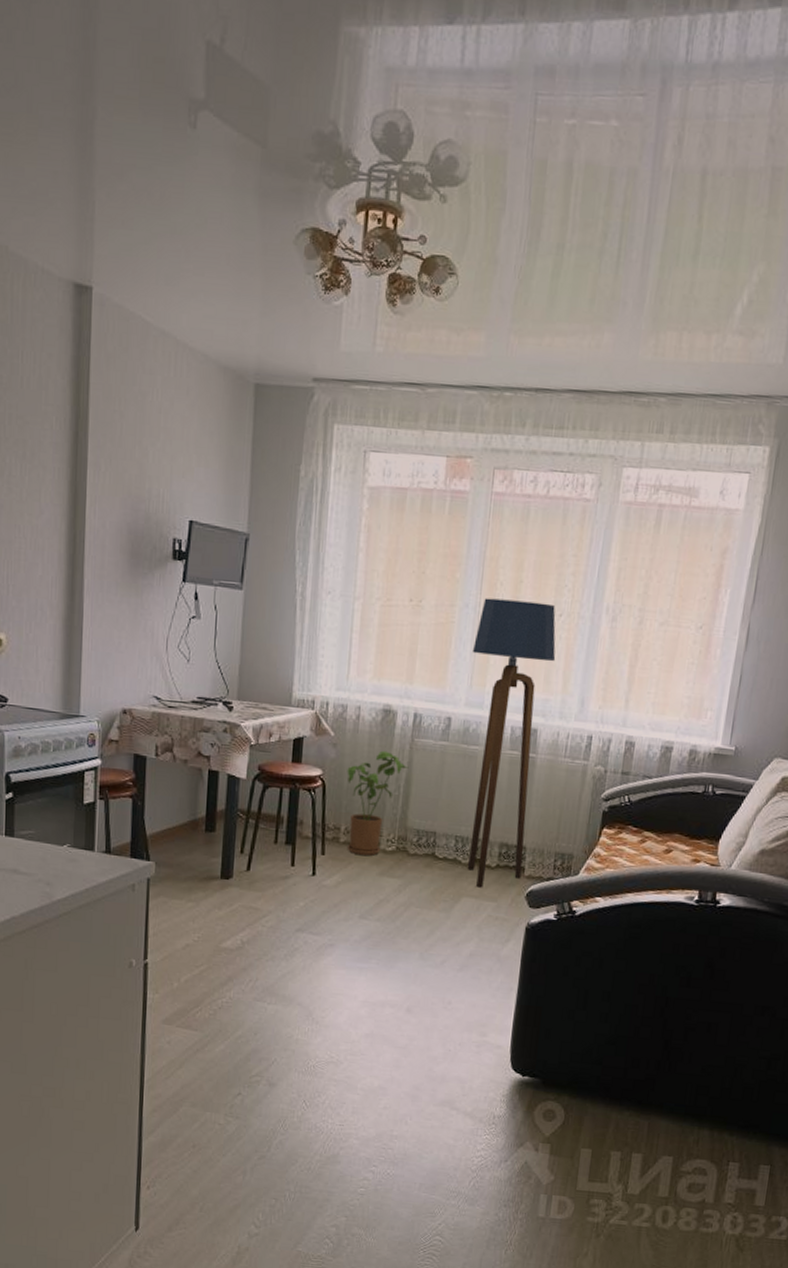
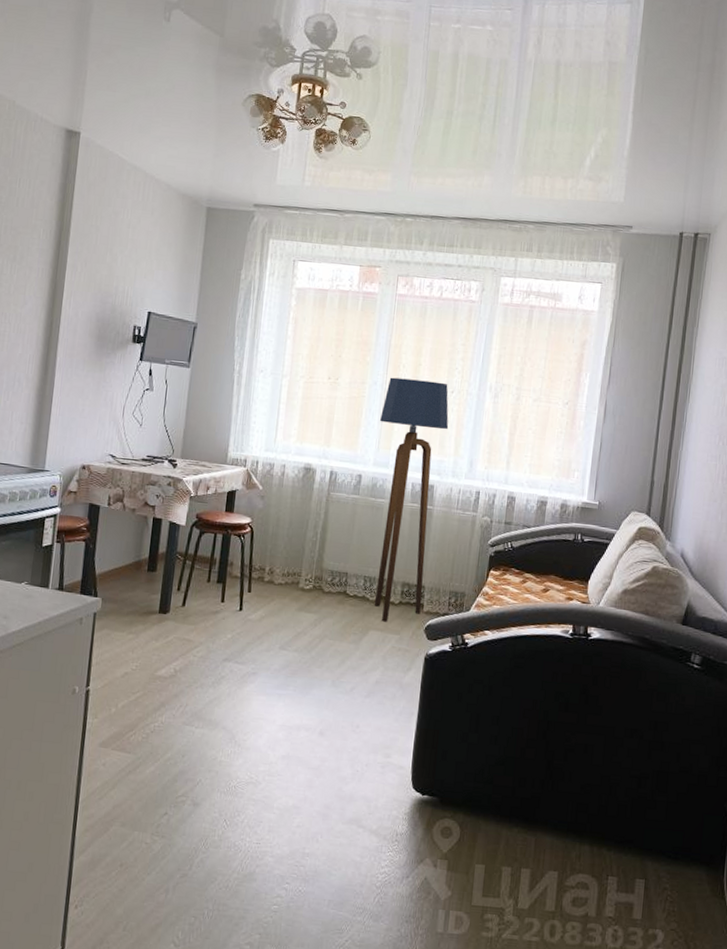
house plant: present [347,750,409,856] -> none [270,502,325,593]

